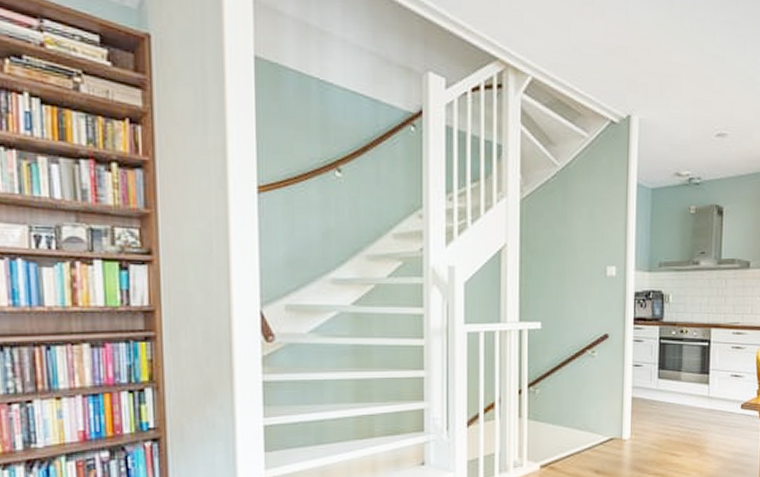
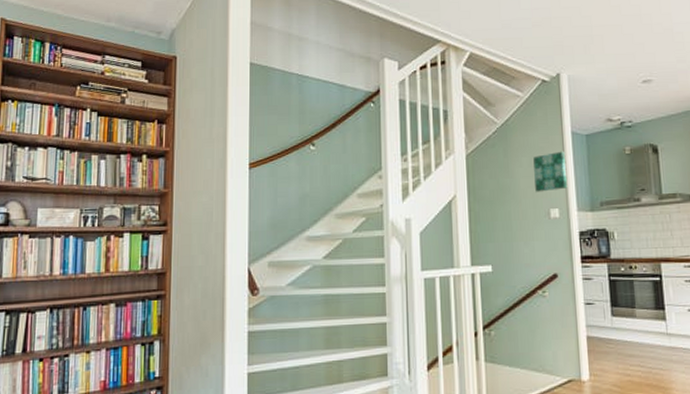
wall art: none [593,204,628,247] -> present [533,151,568,192]

